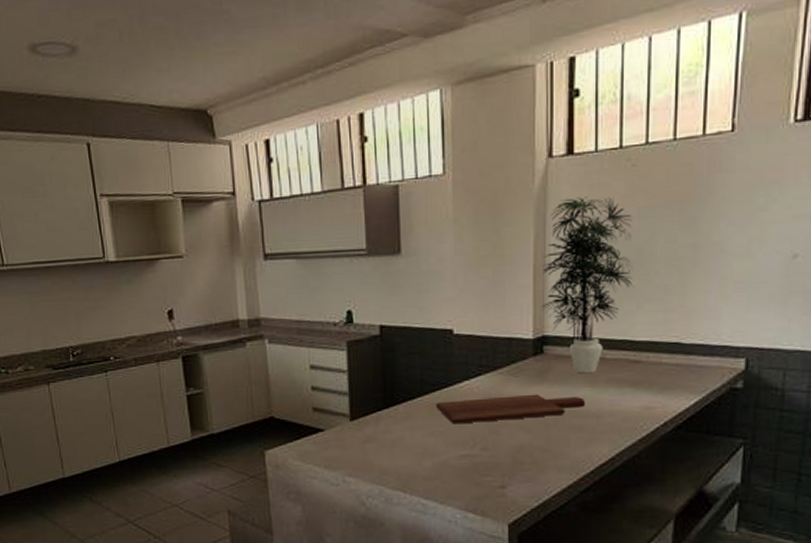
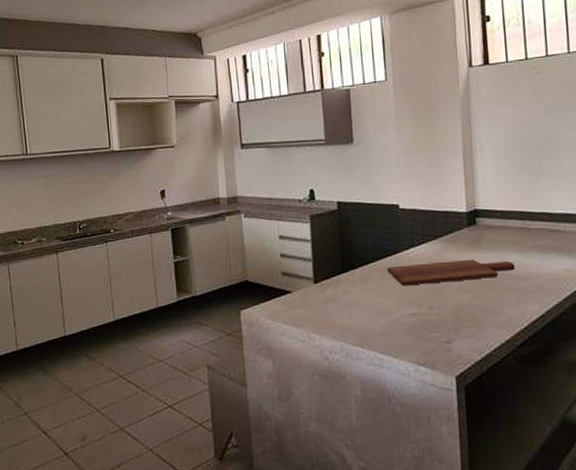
plant: present [541,196,633,374] -> none [470,97,547,242]

